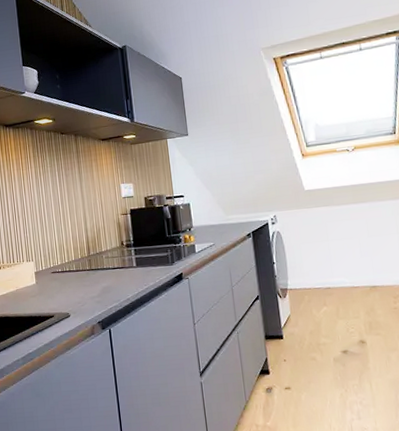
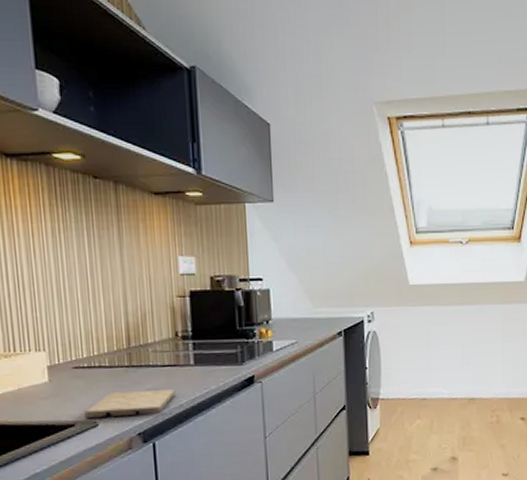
cutting board: none [60,286,124,311] -> present [85,389,175,419]

